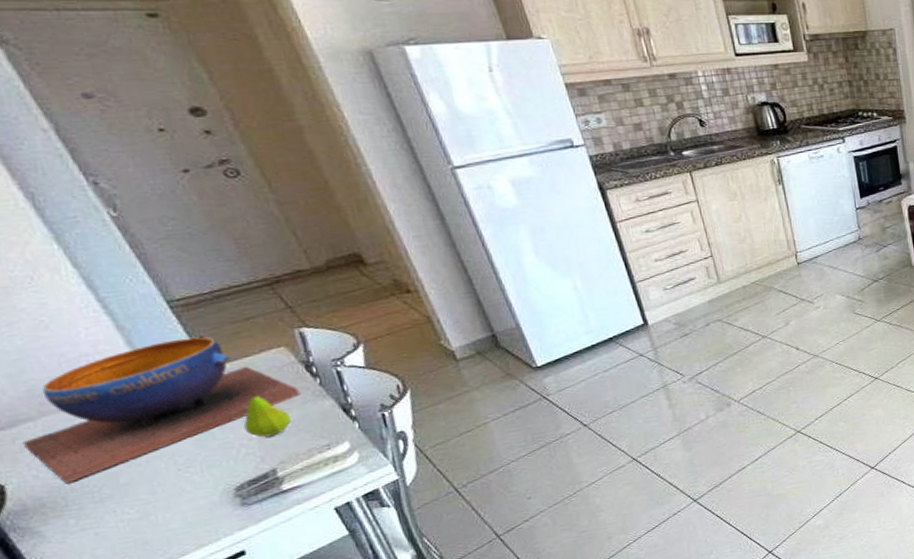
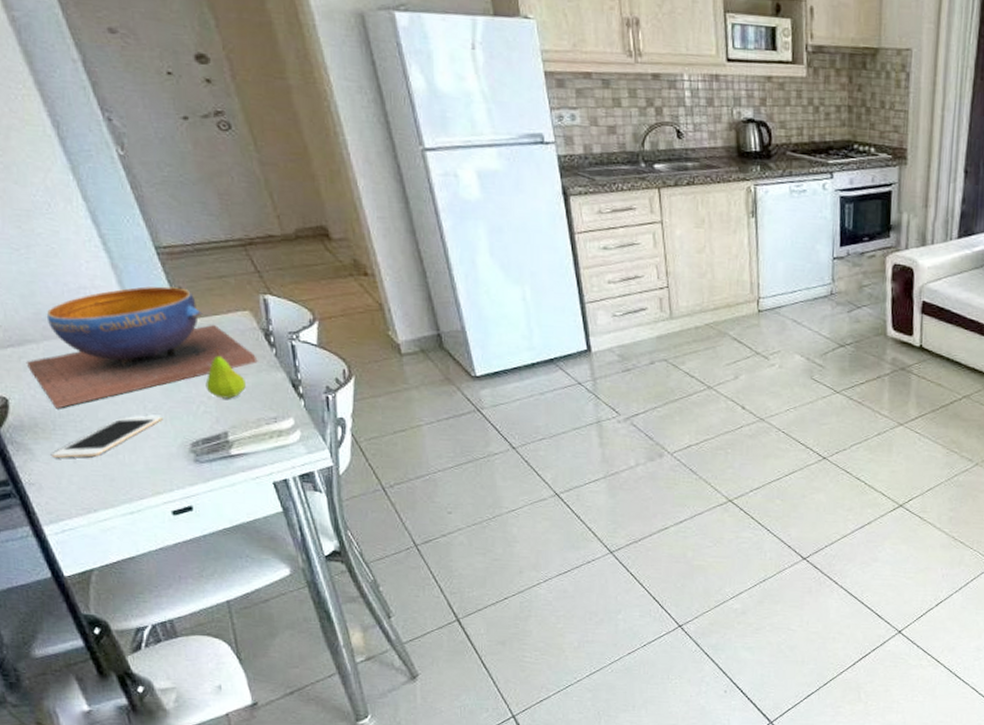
cell phone: none [65,468,199,535] -> present [50,416,163,458]

